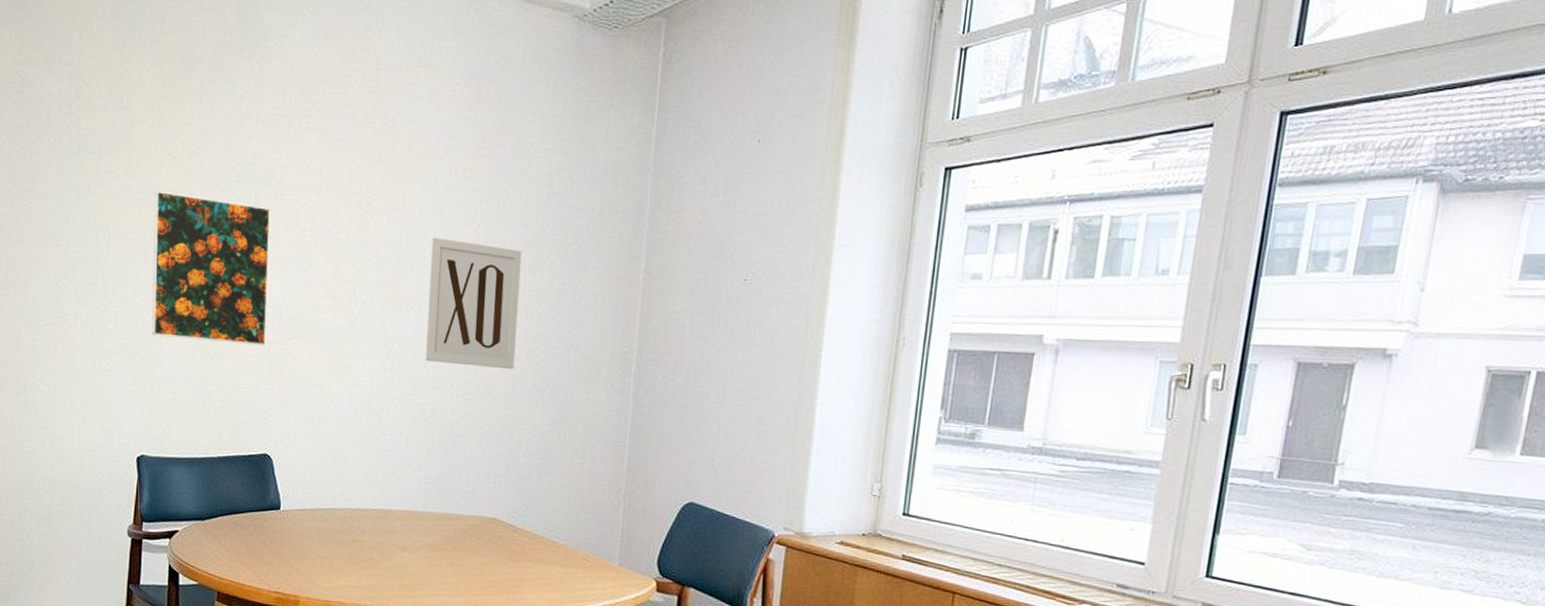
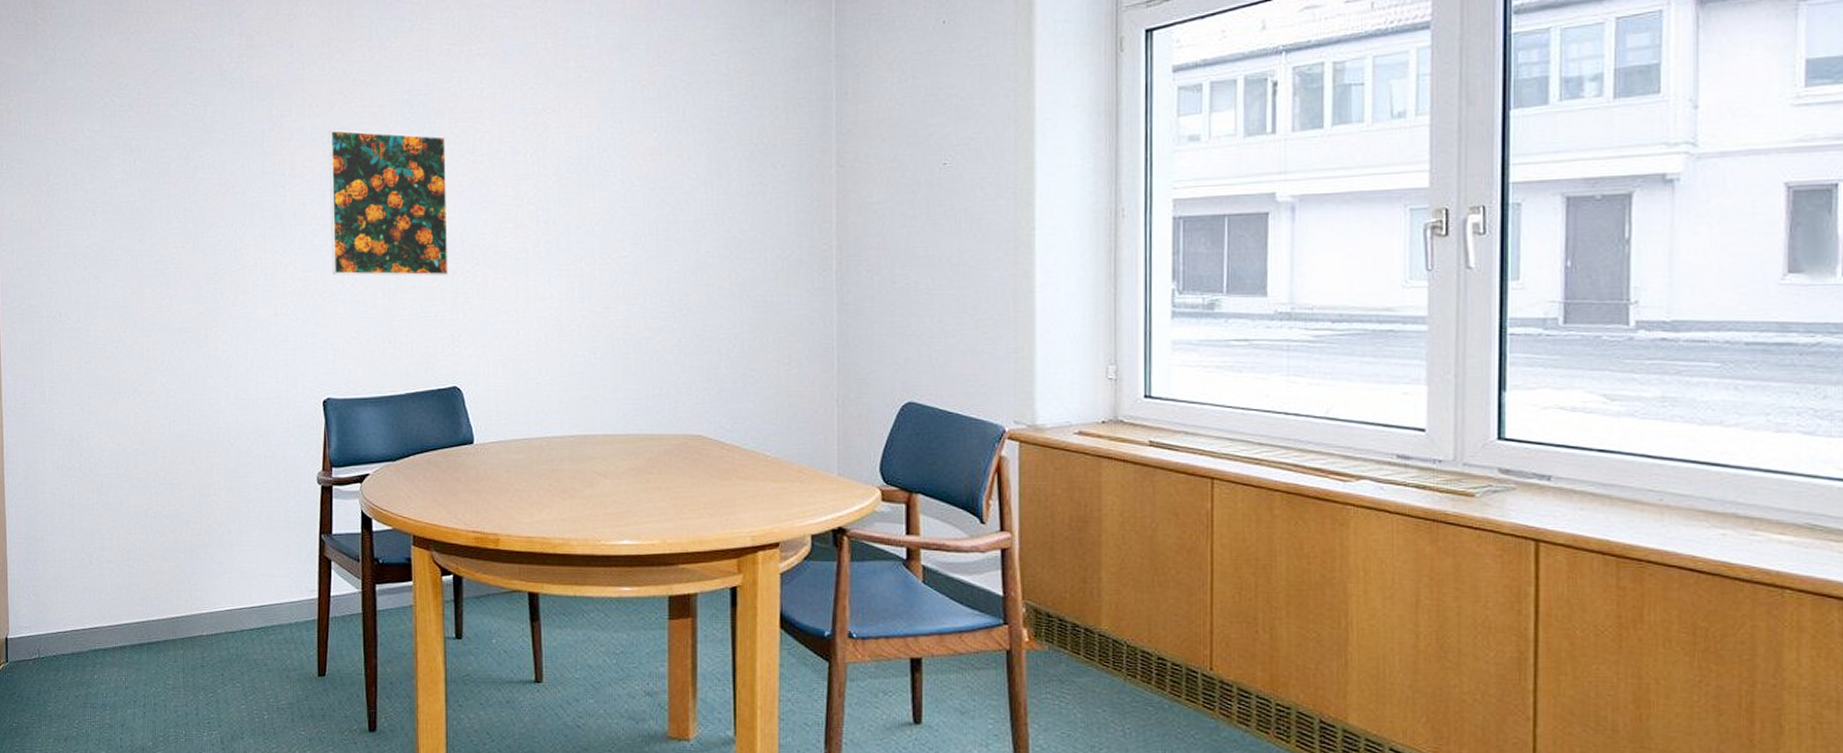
wall art: present [425,237,522,370] -> none [612,150,708,278]

